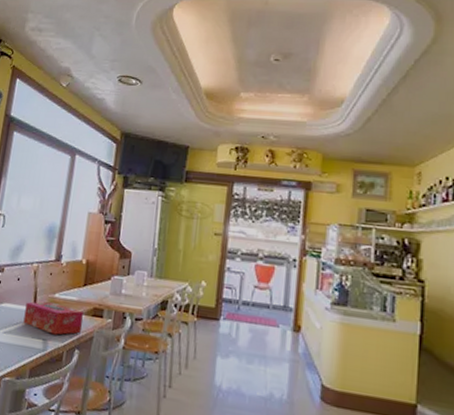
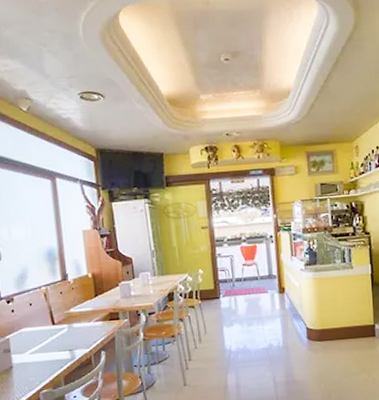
tissue box: present [23,301,84,335] -> none [44,317,102,344]

